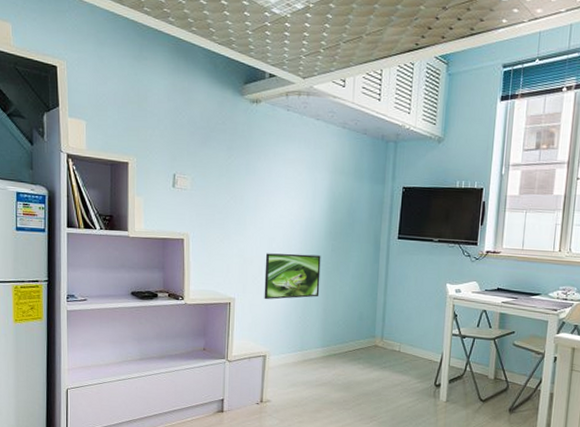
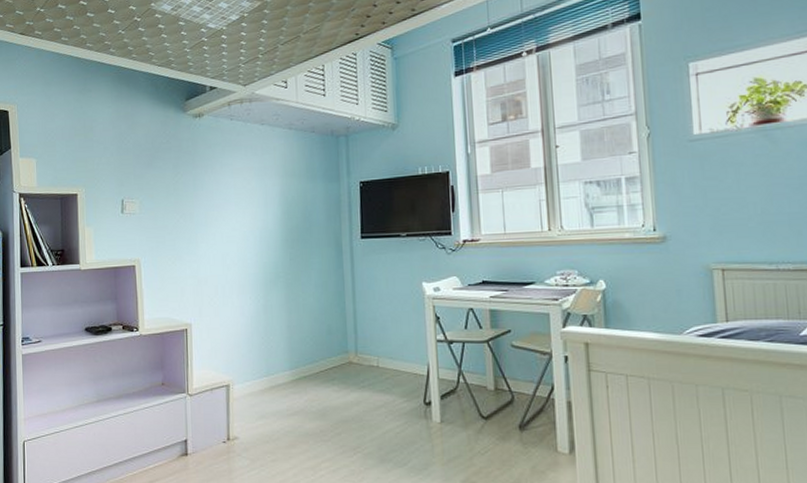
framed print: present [264,253,321,300] -> none [220,266,282,322]

